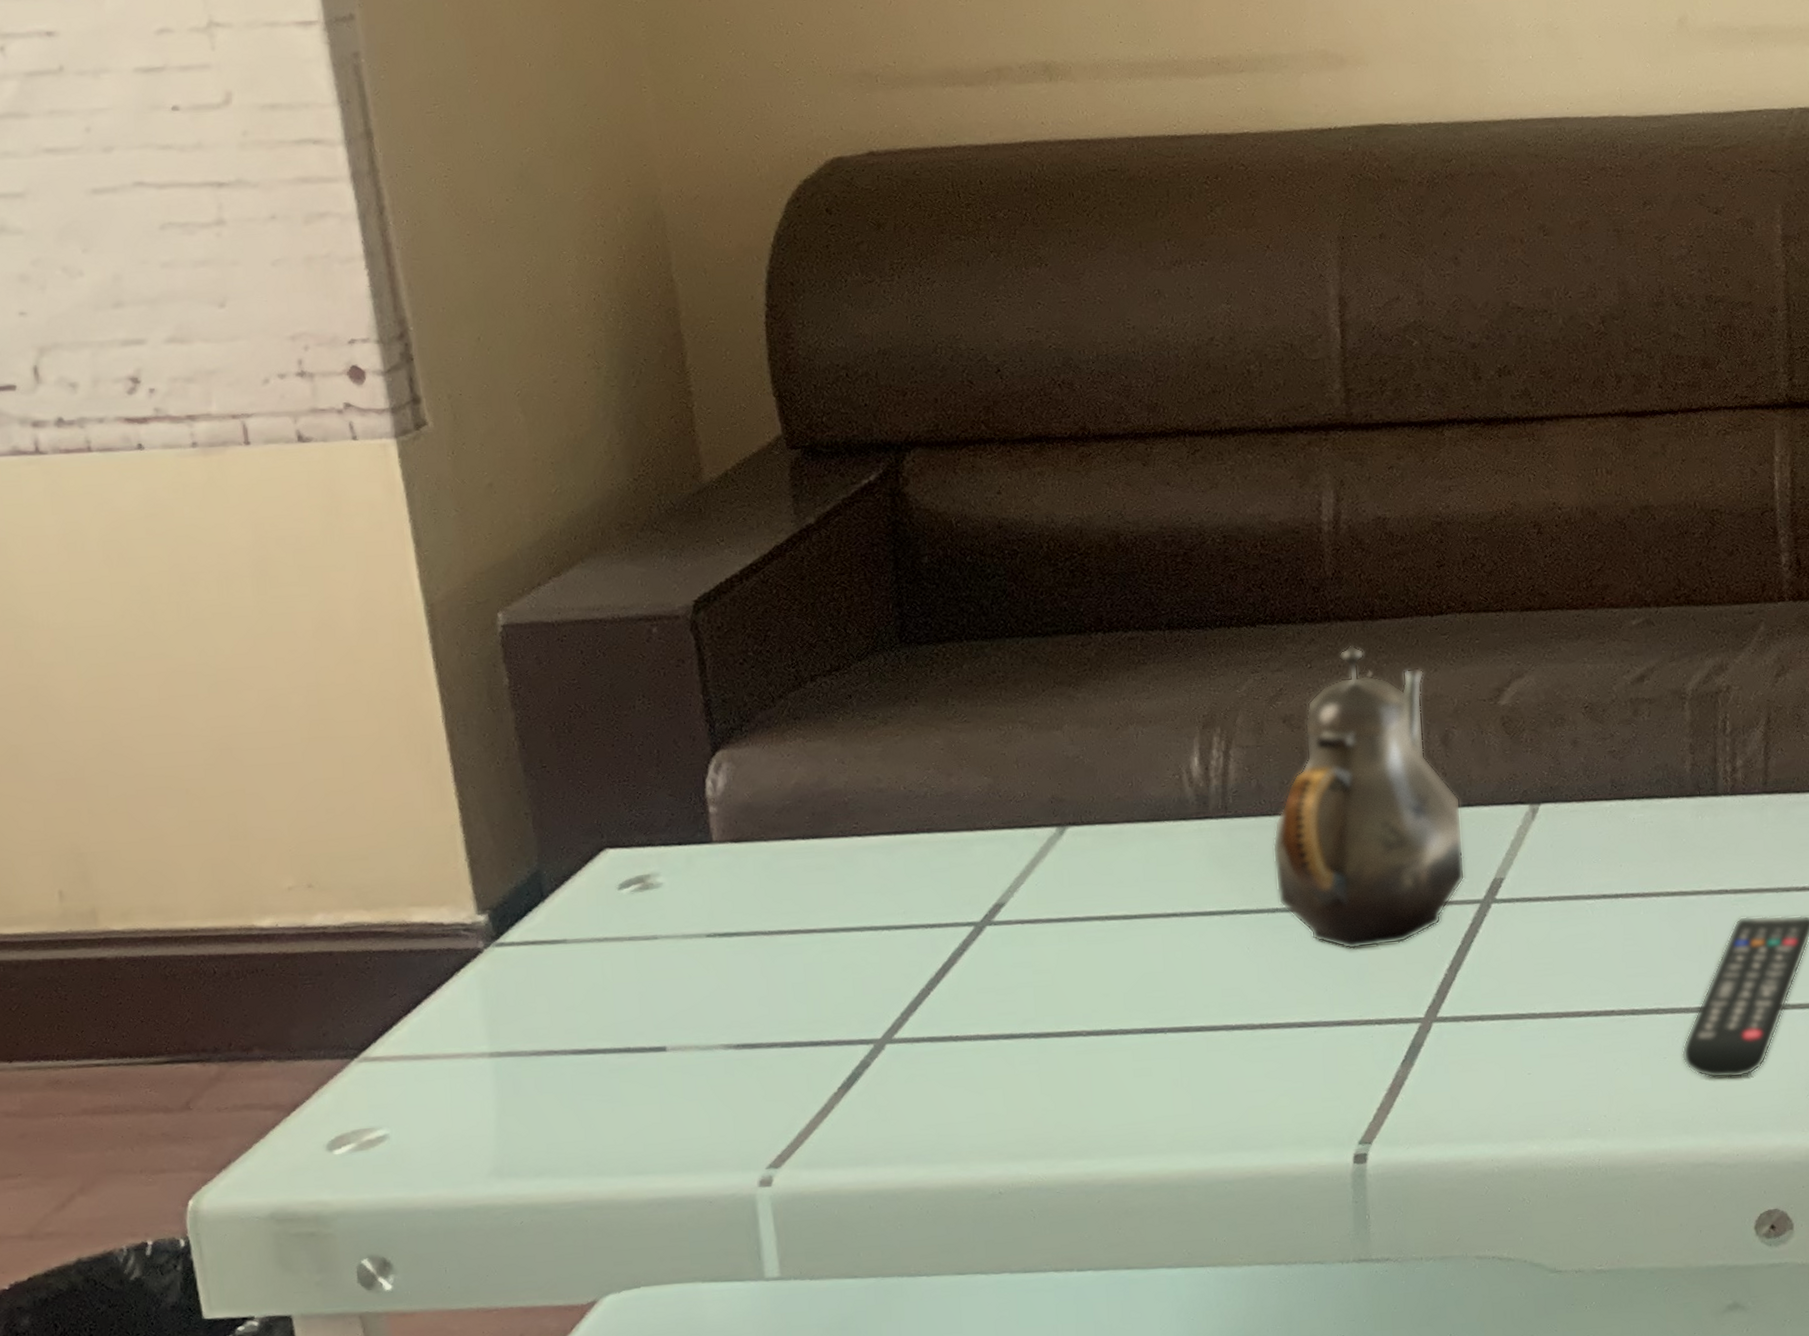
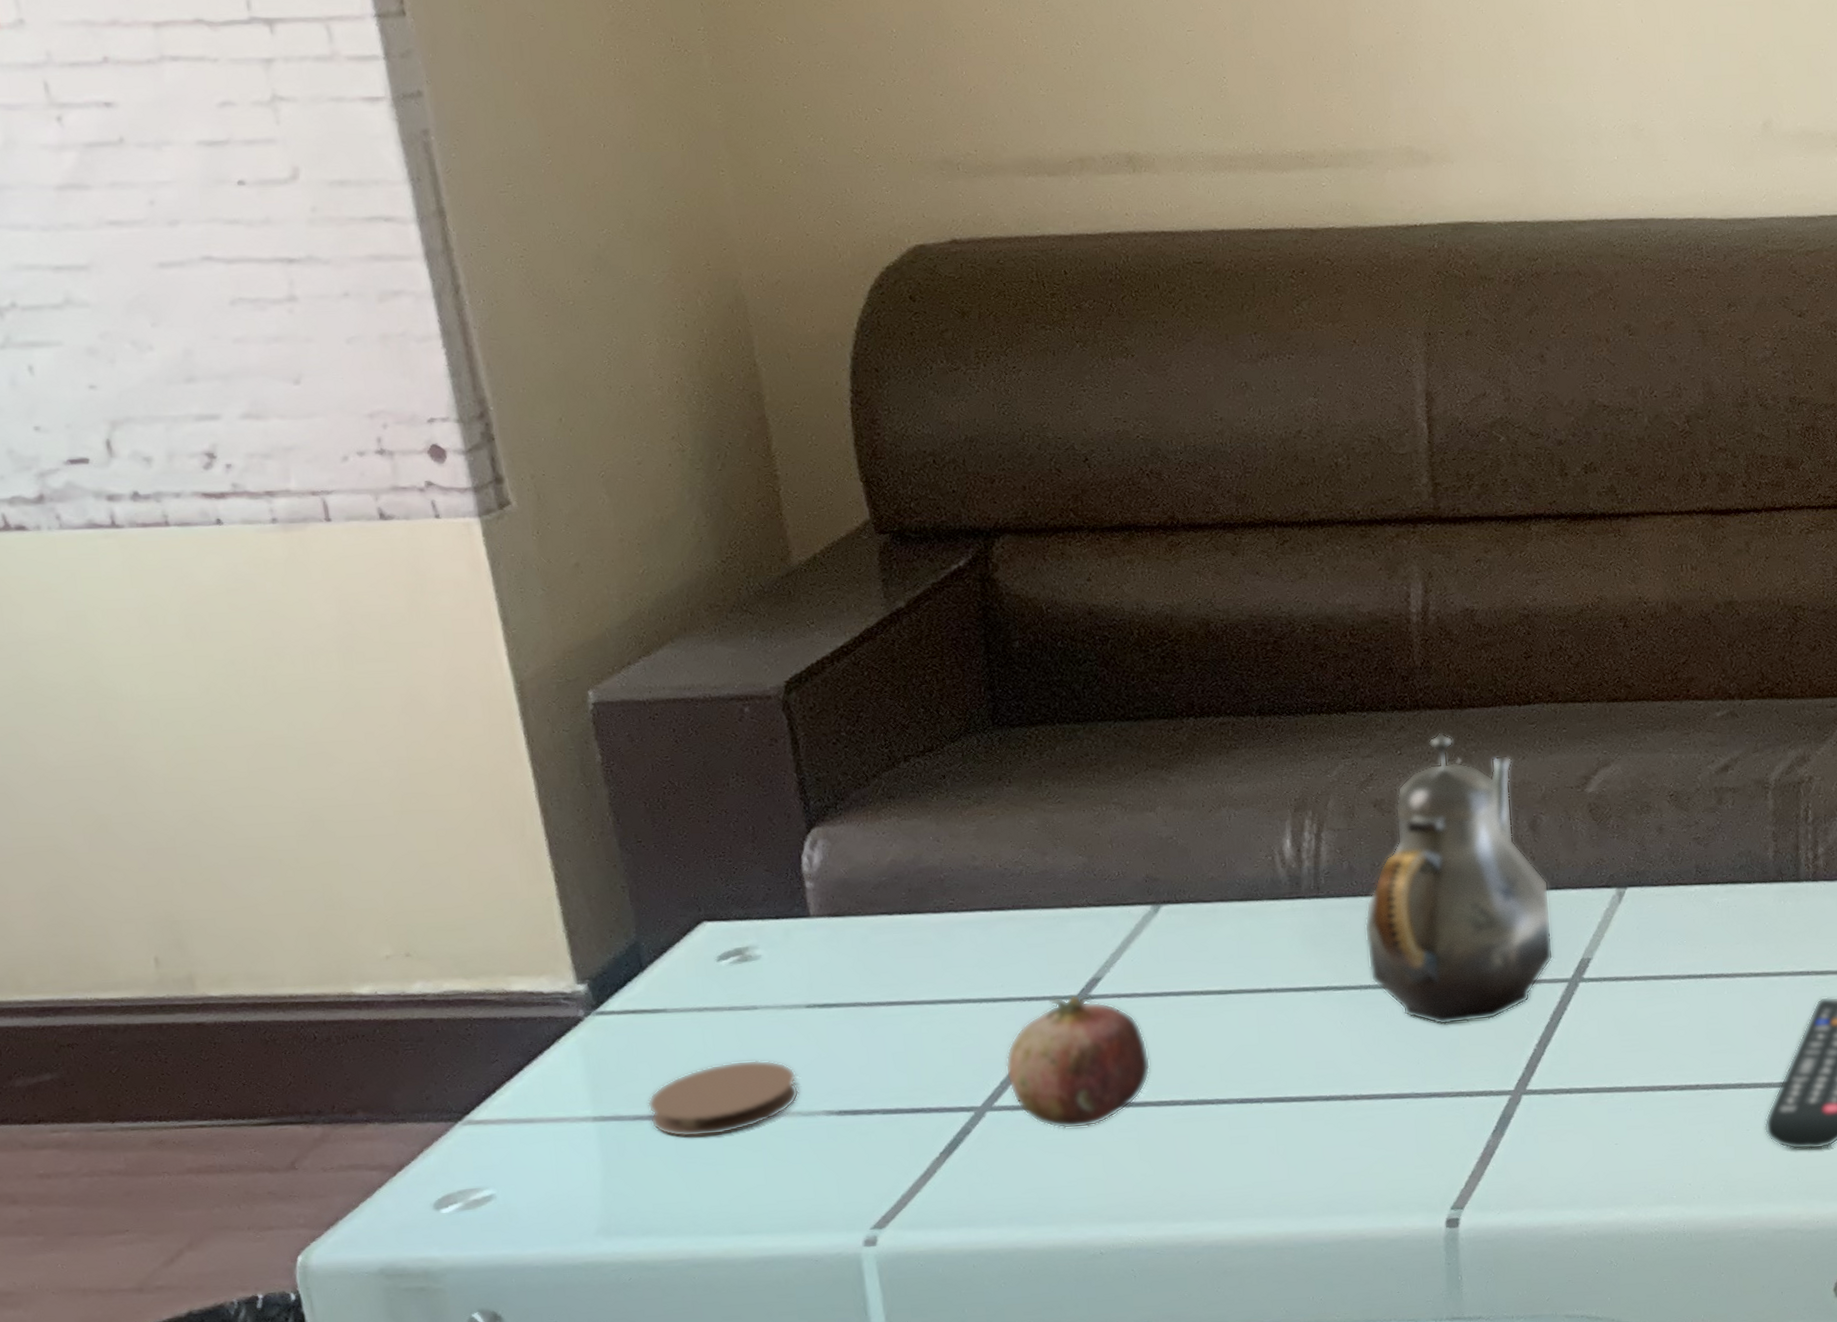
coaster: none [544,991,698,1074] -> present [647,1059,800,1138]
fruit: none [906,921,1054,1062] -> present [1005,994,1151,1129]

